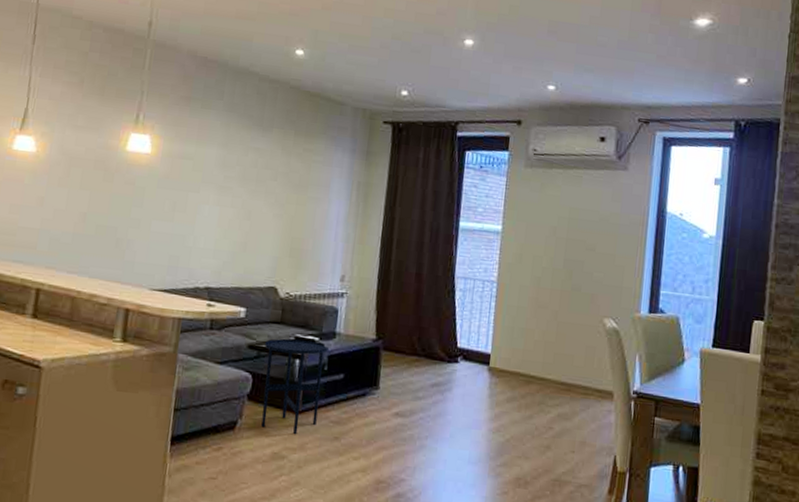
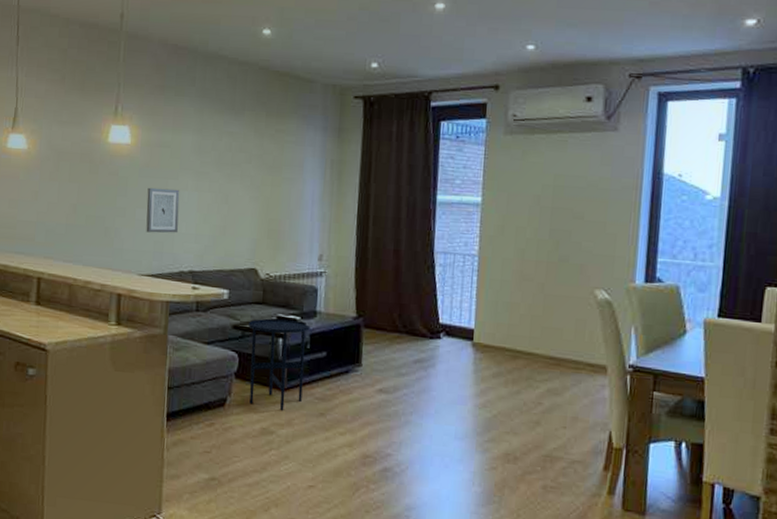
wall art: none [161,199,200,248] -> present [146,187,180,234]

